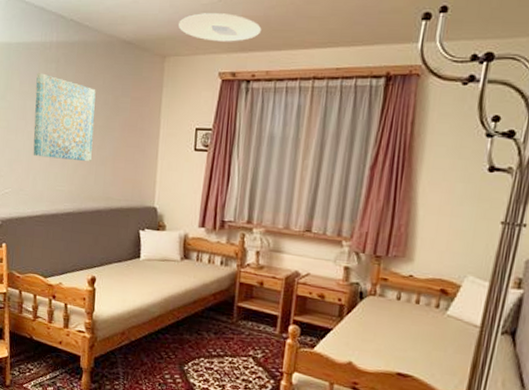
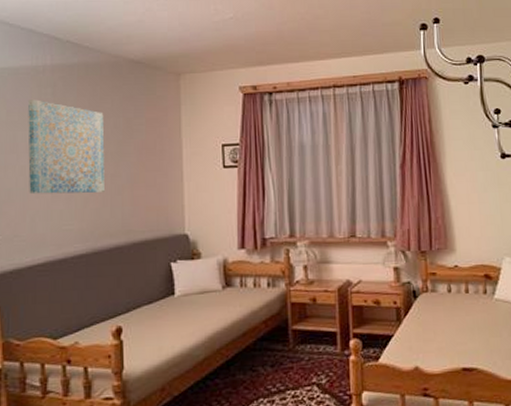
ceiling light: present [178,13,262,42] -> none [191,30,277,57]

